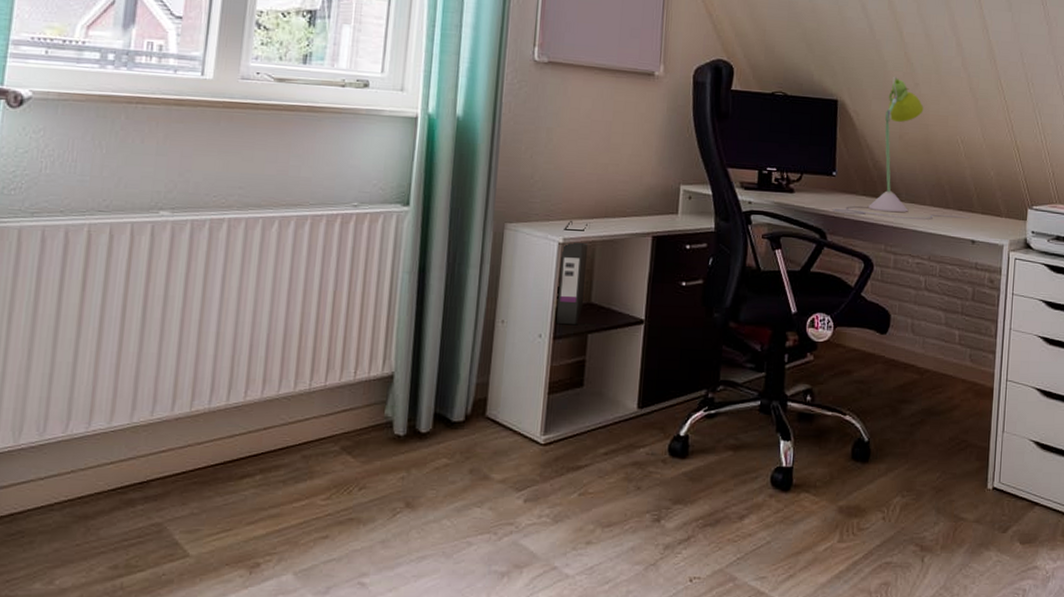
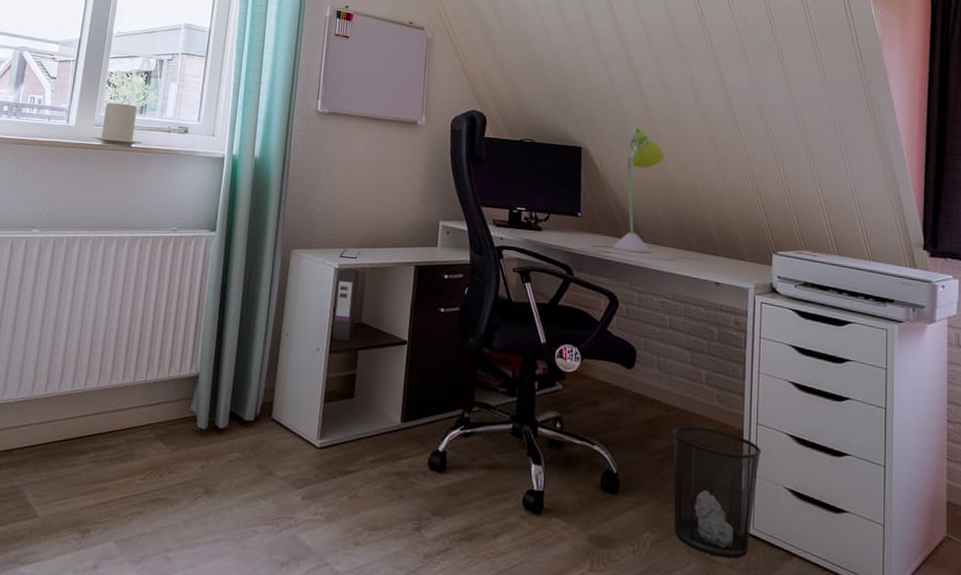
candle: none [236,49,308,106] -> present [90,102,142,147]
waste bin: none [923,387,1010,514] -> present [672,425,761,559]

